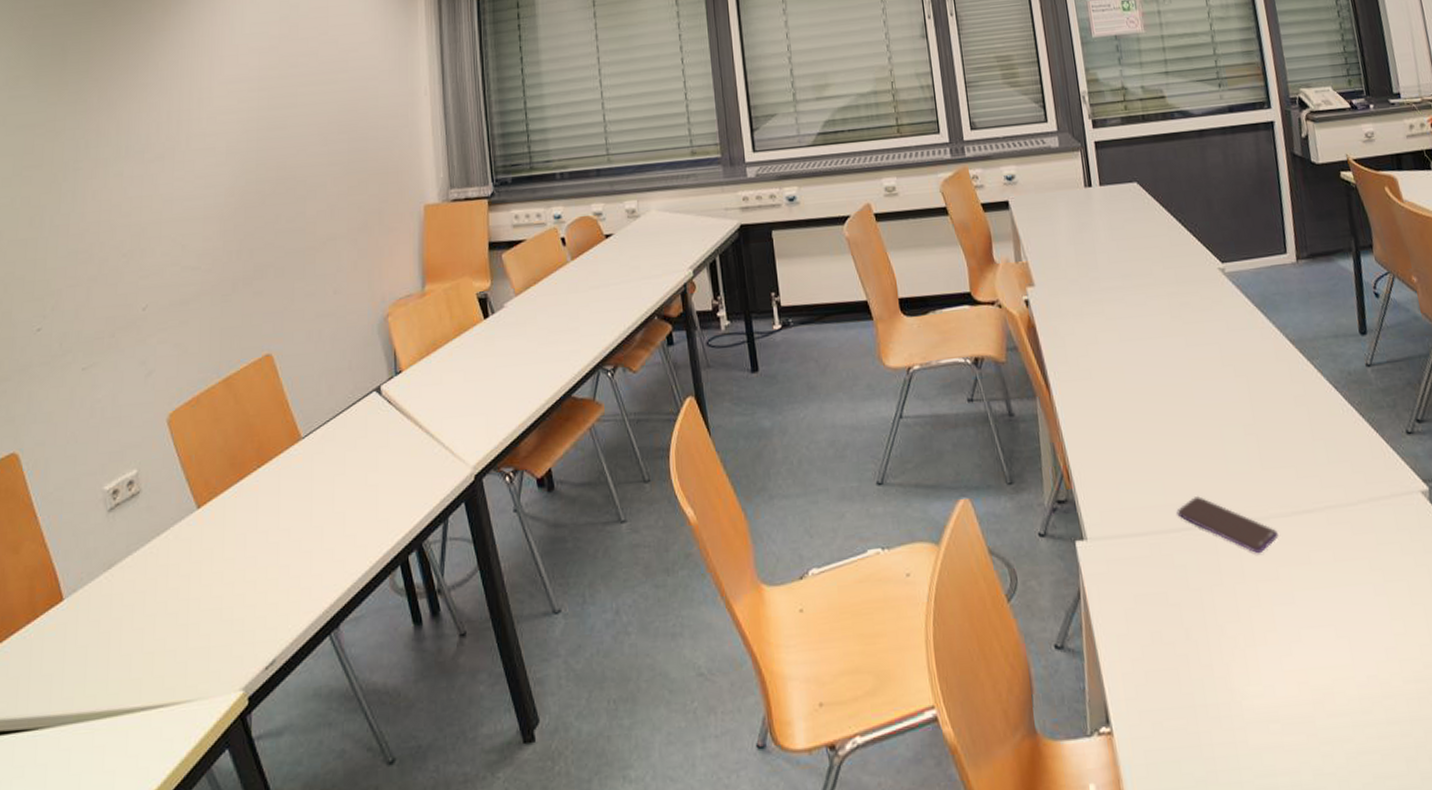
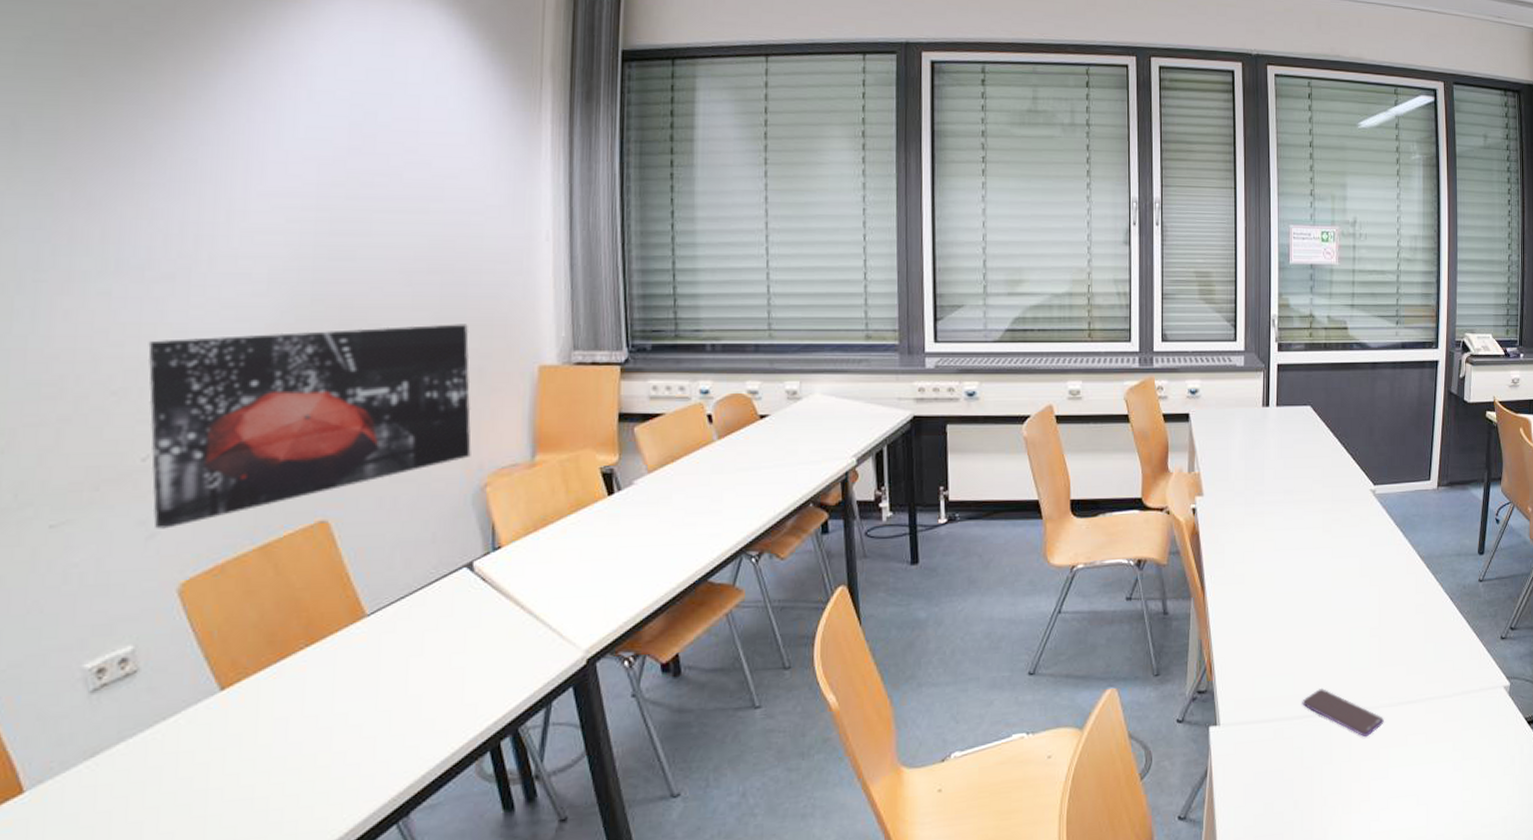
wall art: none [147,174,376,368] -> present [148,324,471,529]

